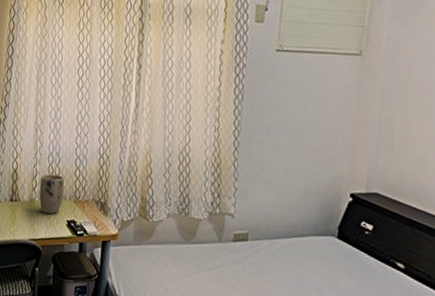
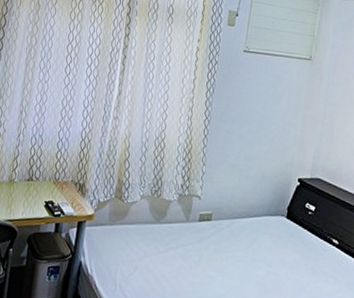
plant pot: present [39,174,65,215] -> none [19,155,46,195]

